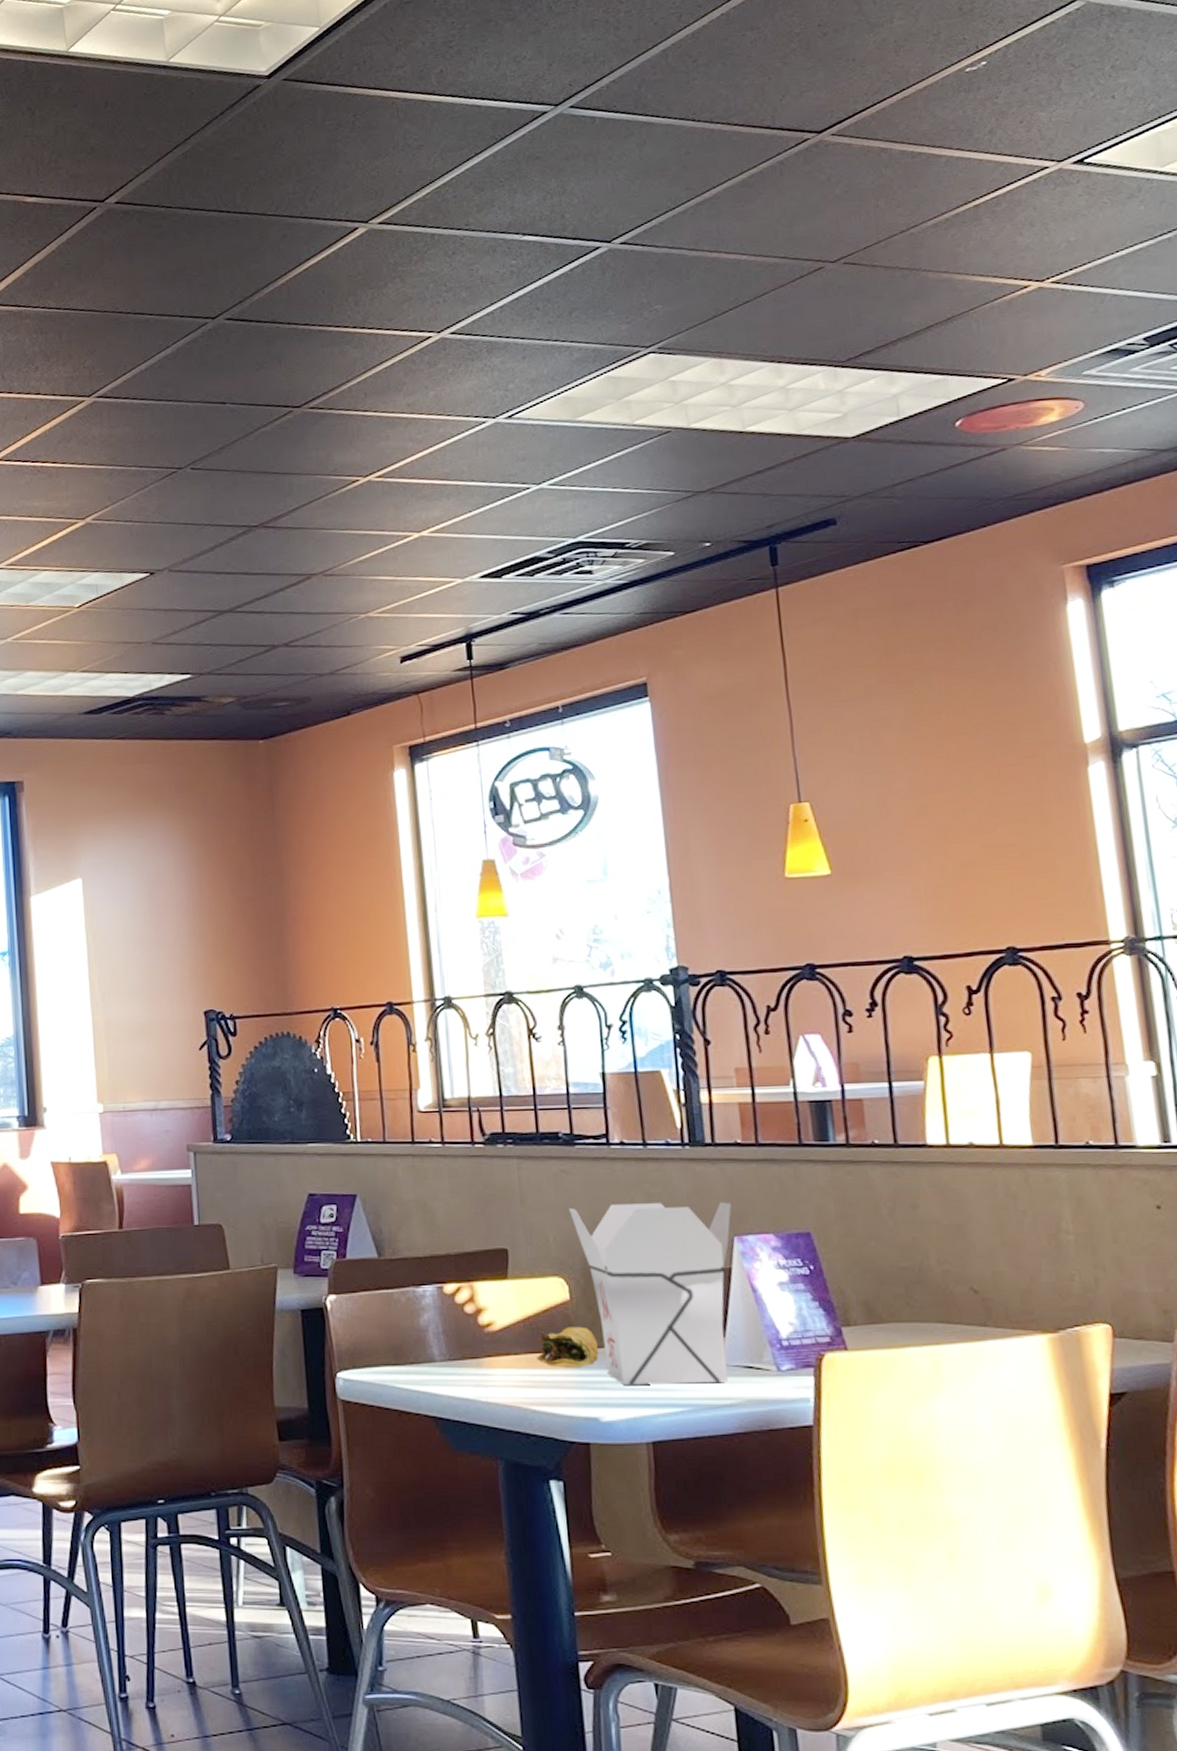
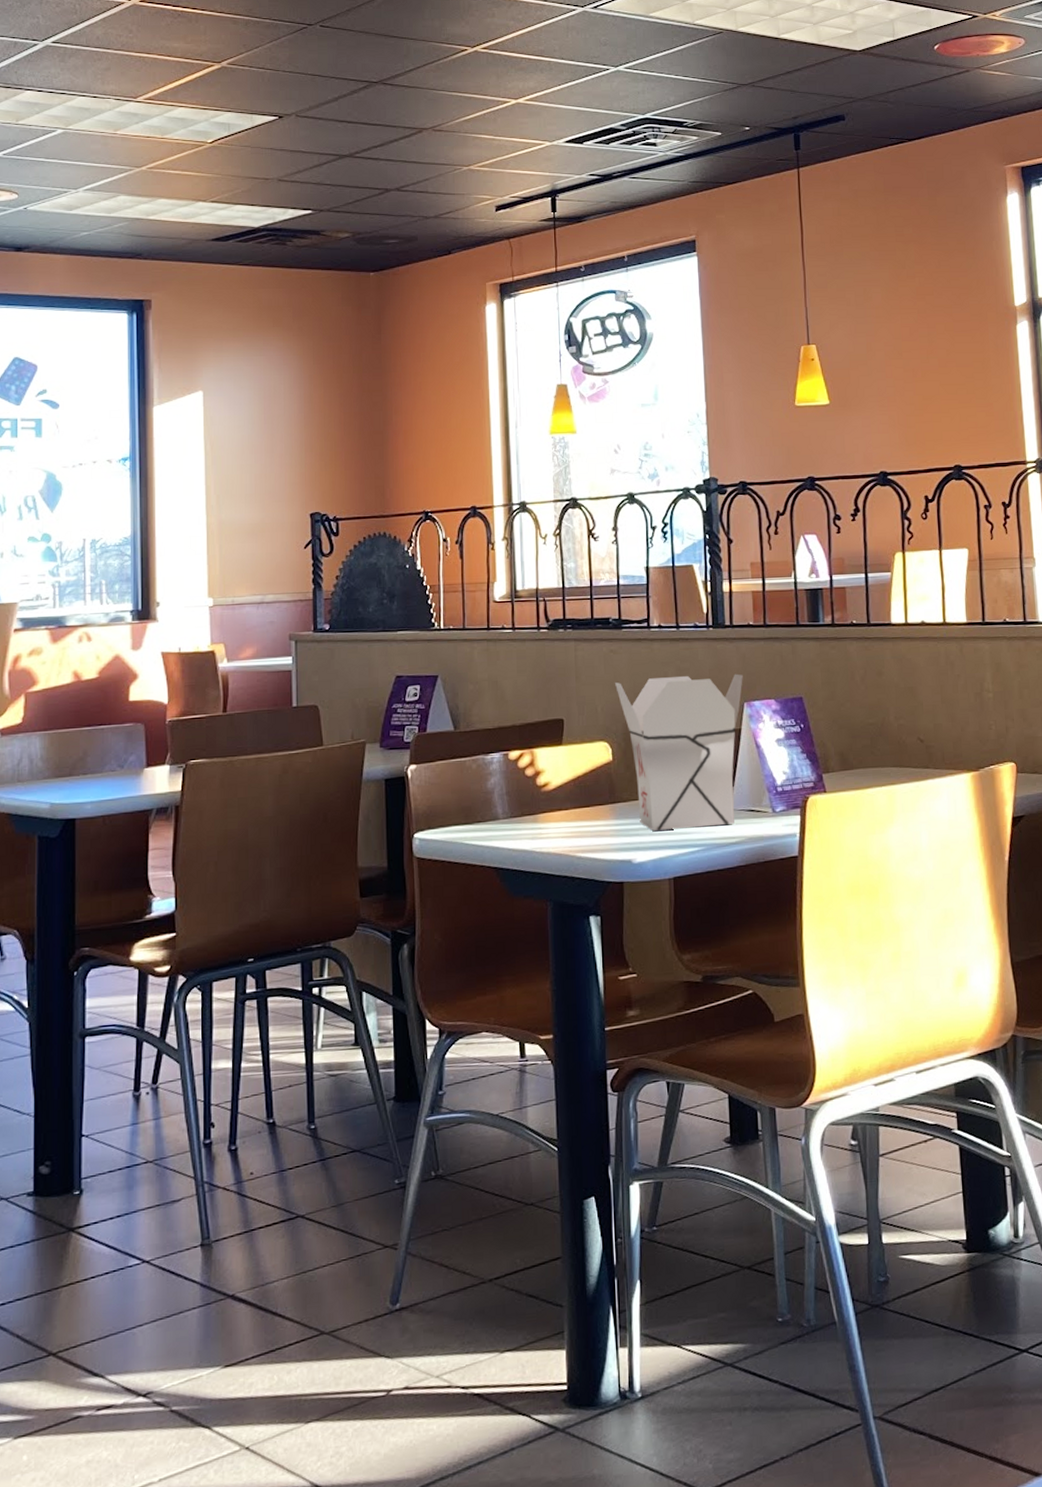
taco: present [537,1326,599,1368] -> none [584,783,634,819]

